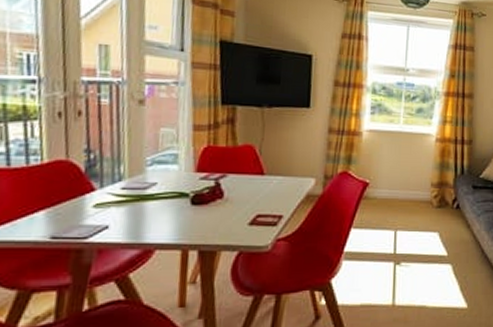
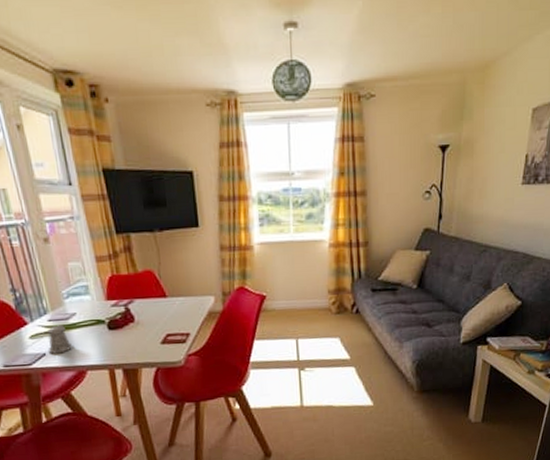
pepper shaker: none [102,194,143,228] -> present [35,325,72,354]

